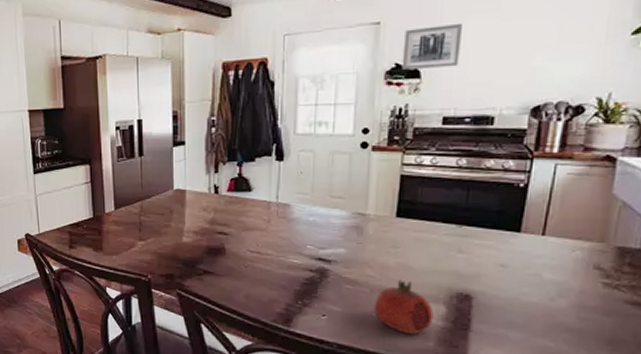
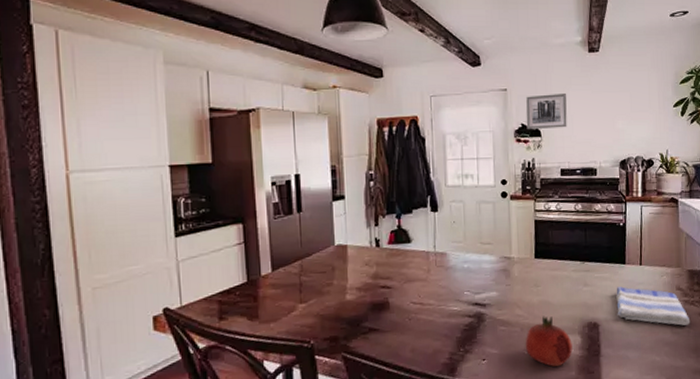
dish towel: none [499,258,610,312] -> present [616,287,691,326]

